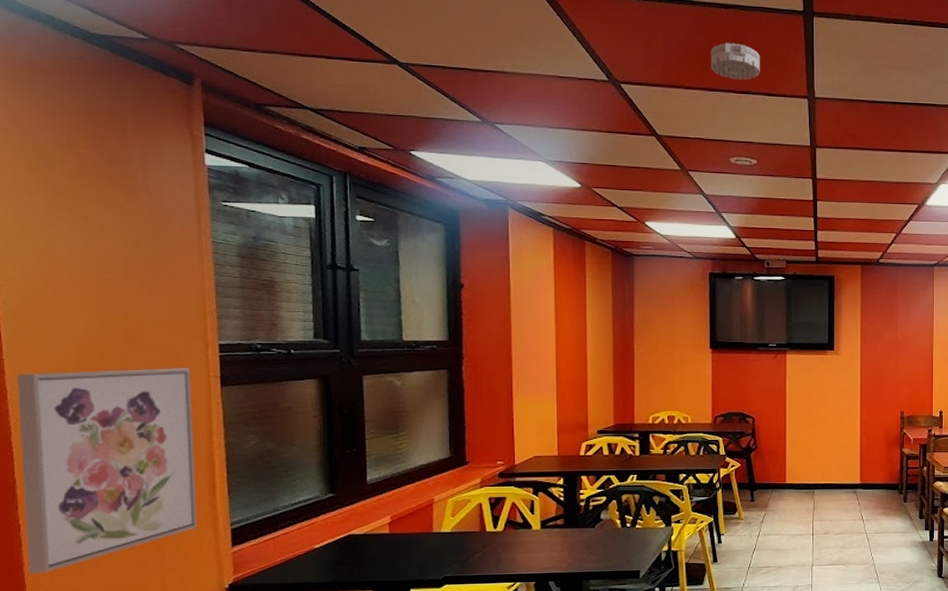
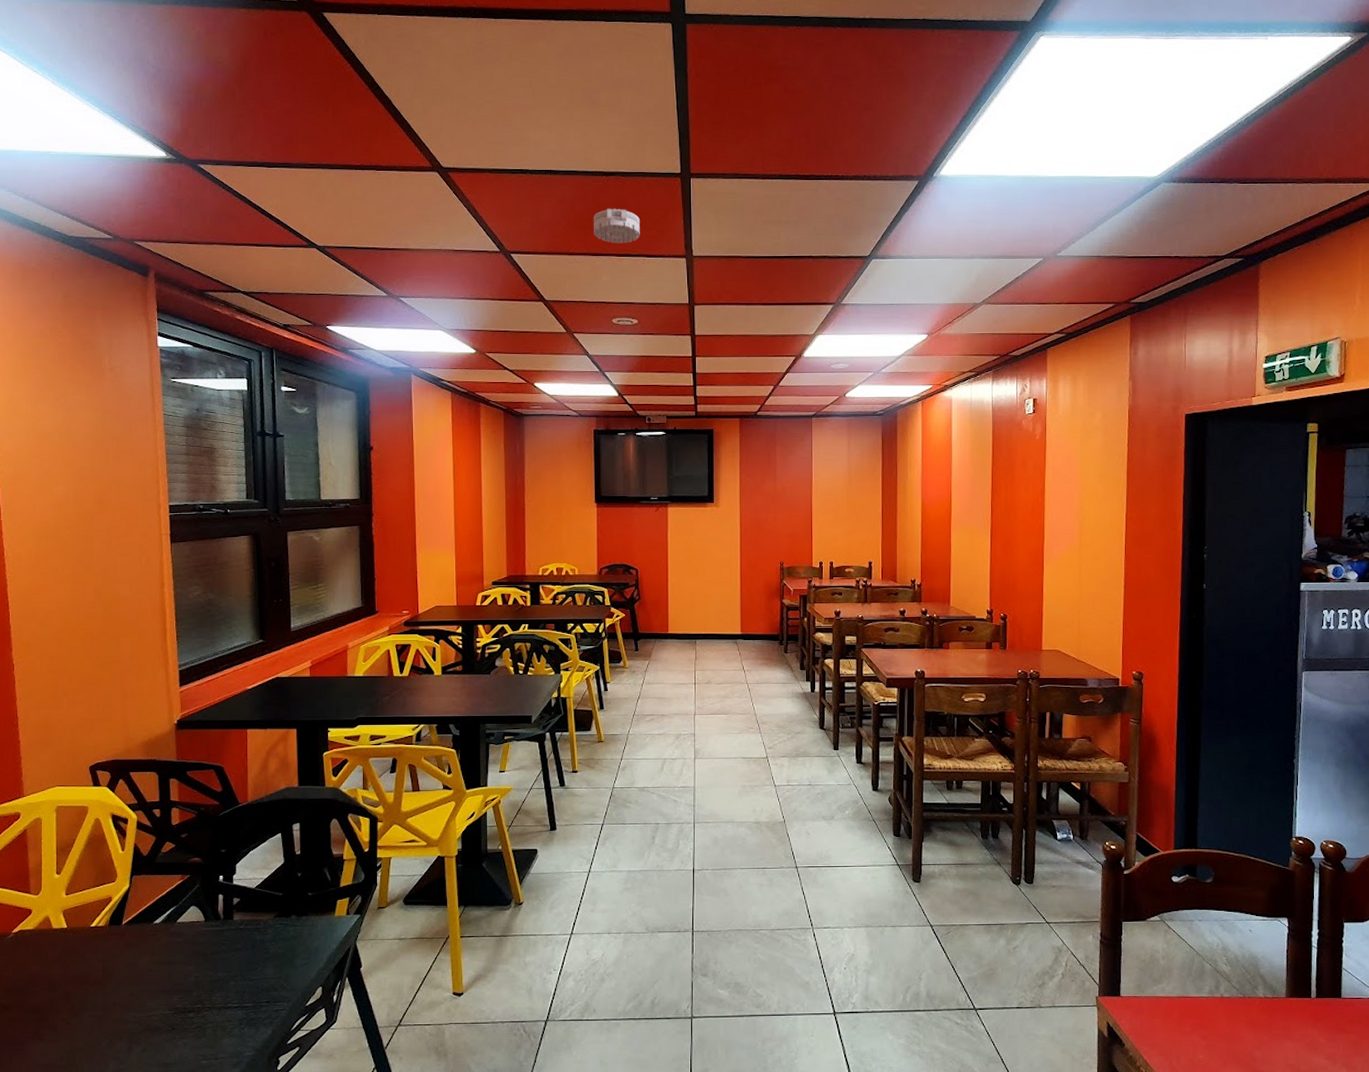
wall art: present [18,368,197,574] -> none [12,527,152,708]

